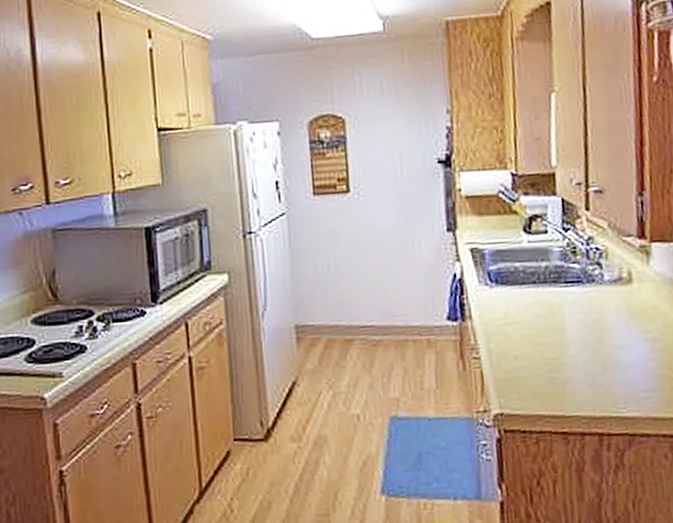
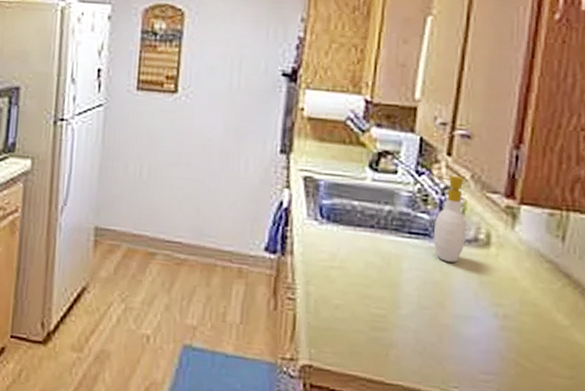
soap bottle: none [582,227,612,302] -> present [434,176,467,263]

